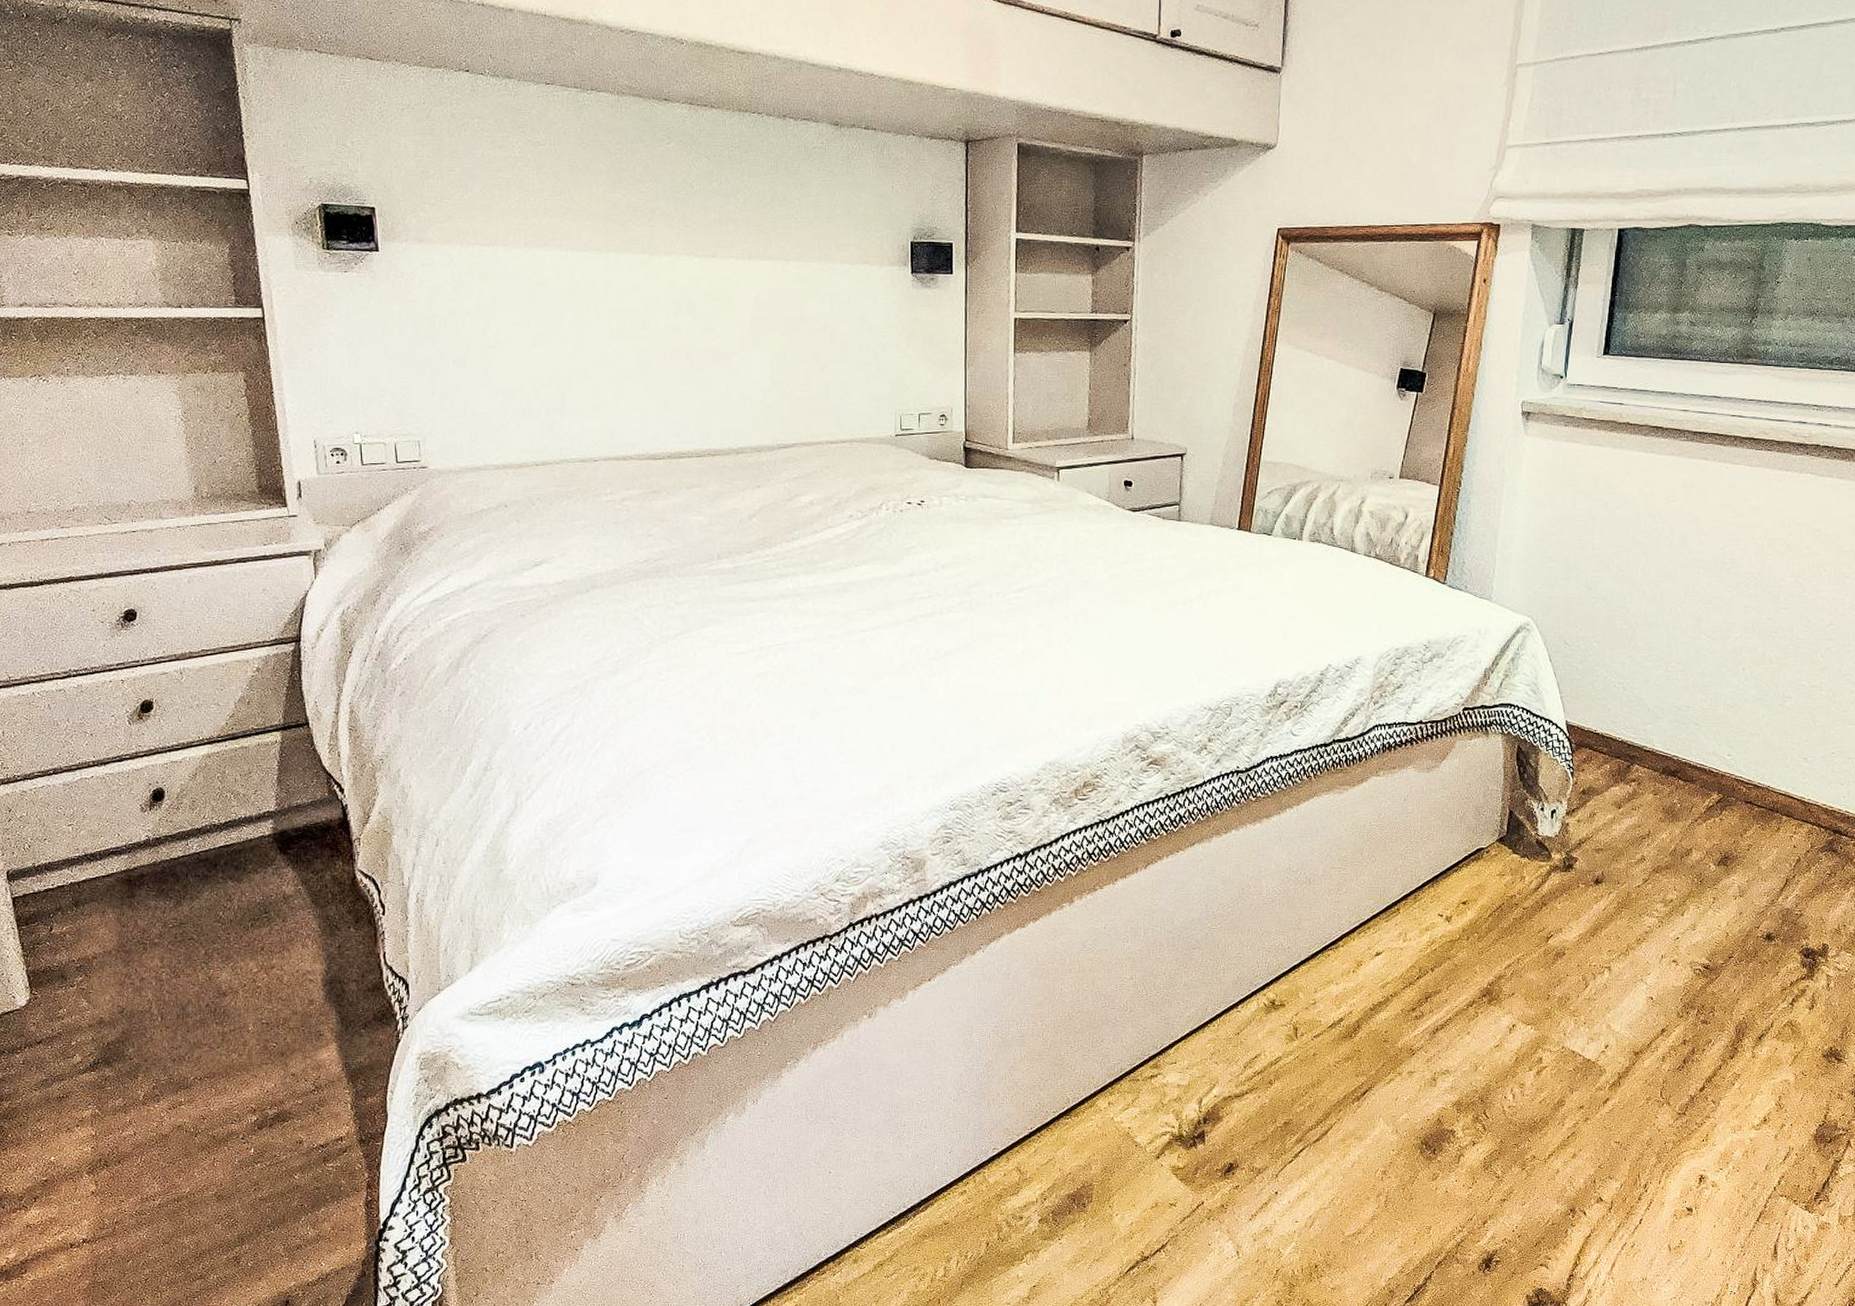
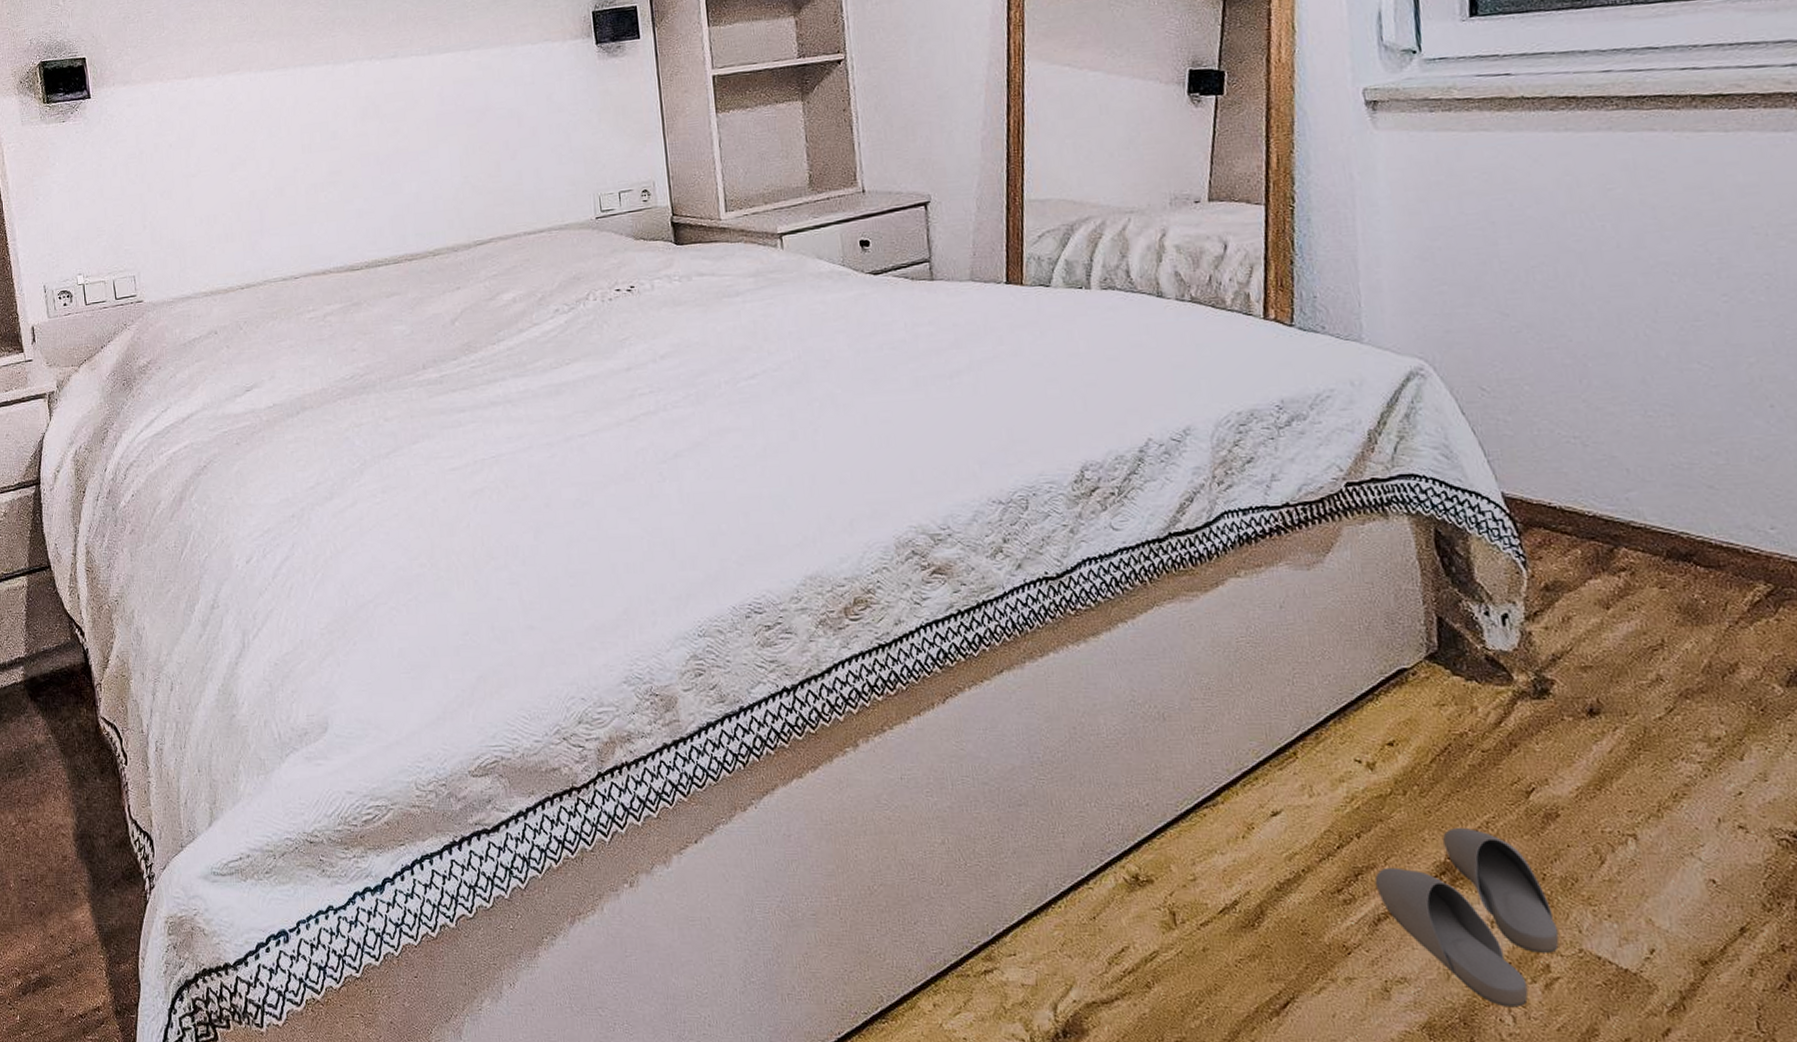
slippers: none [1438,964,1551,1088] -> present [1374,828,1560,1008]

